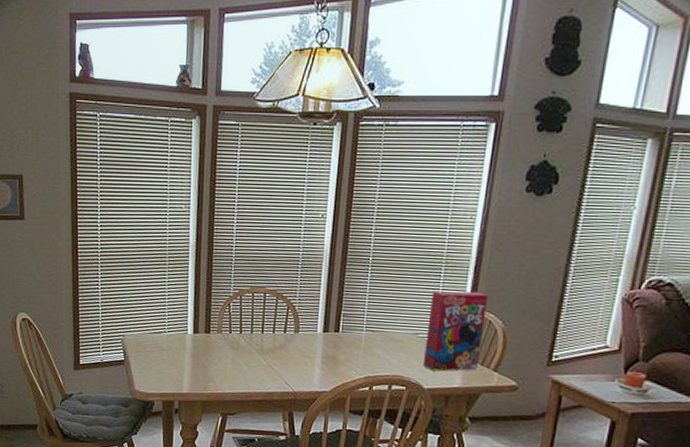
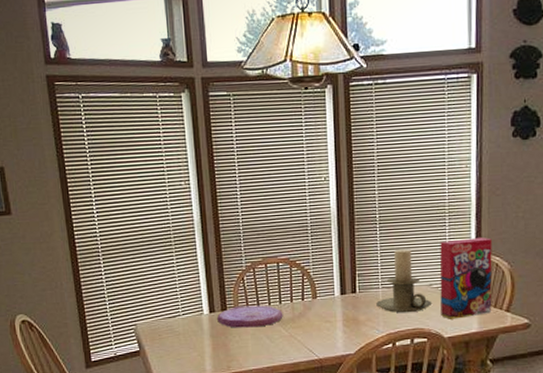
plate: none [200,330,264,353] -> present [217,305,283,328]
candle holder: none [358,294,416,359] -> present [376,249,432,313]

